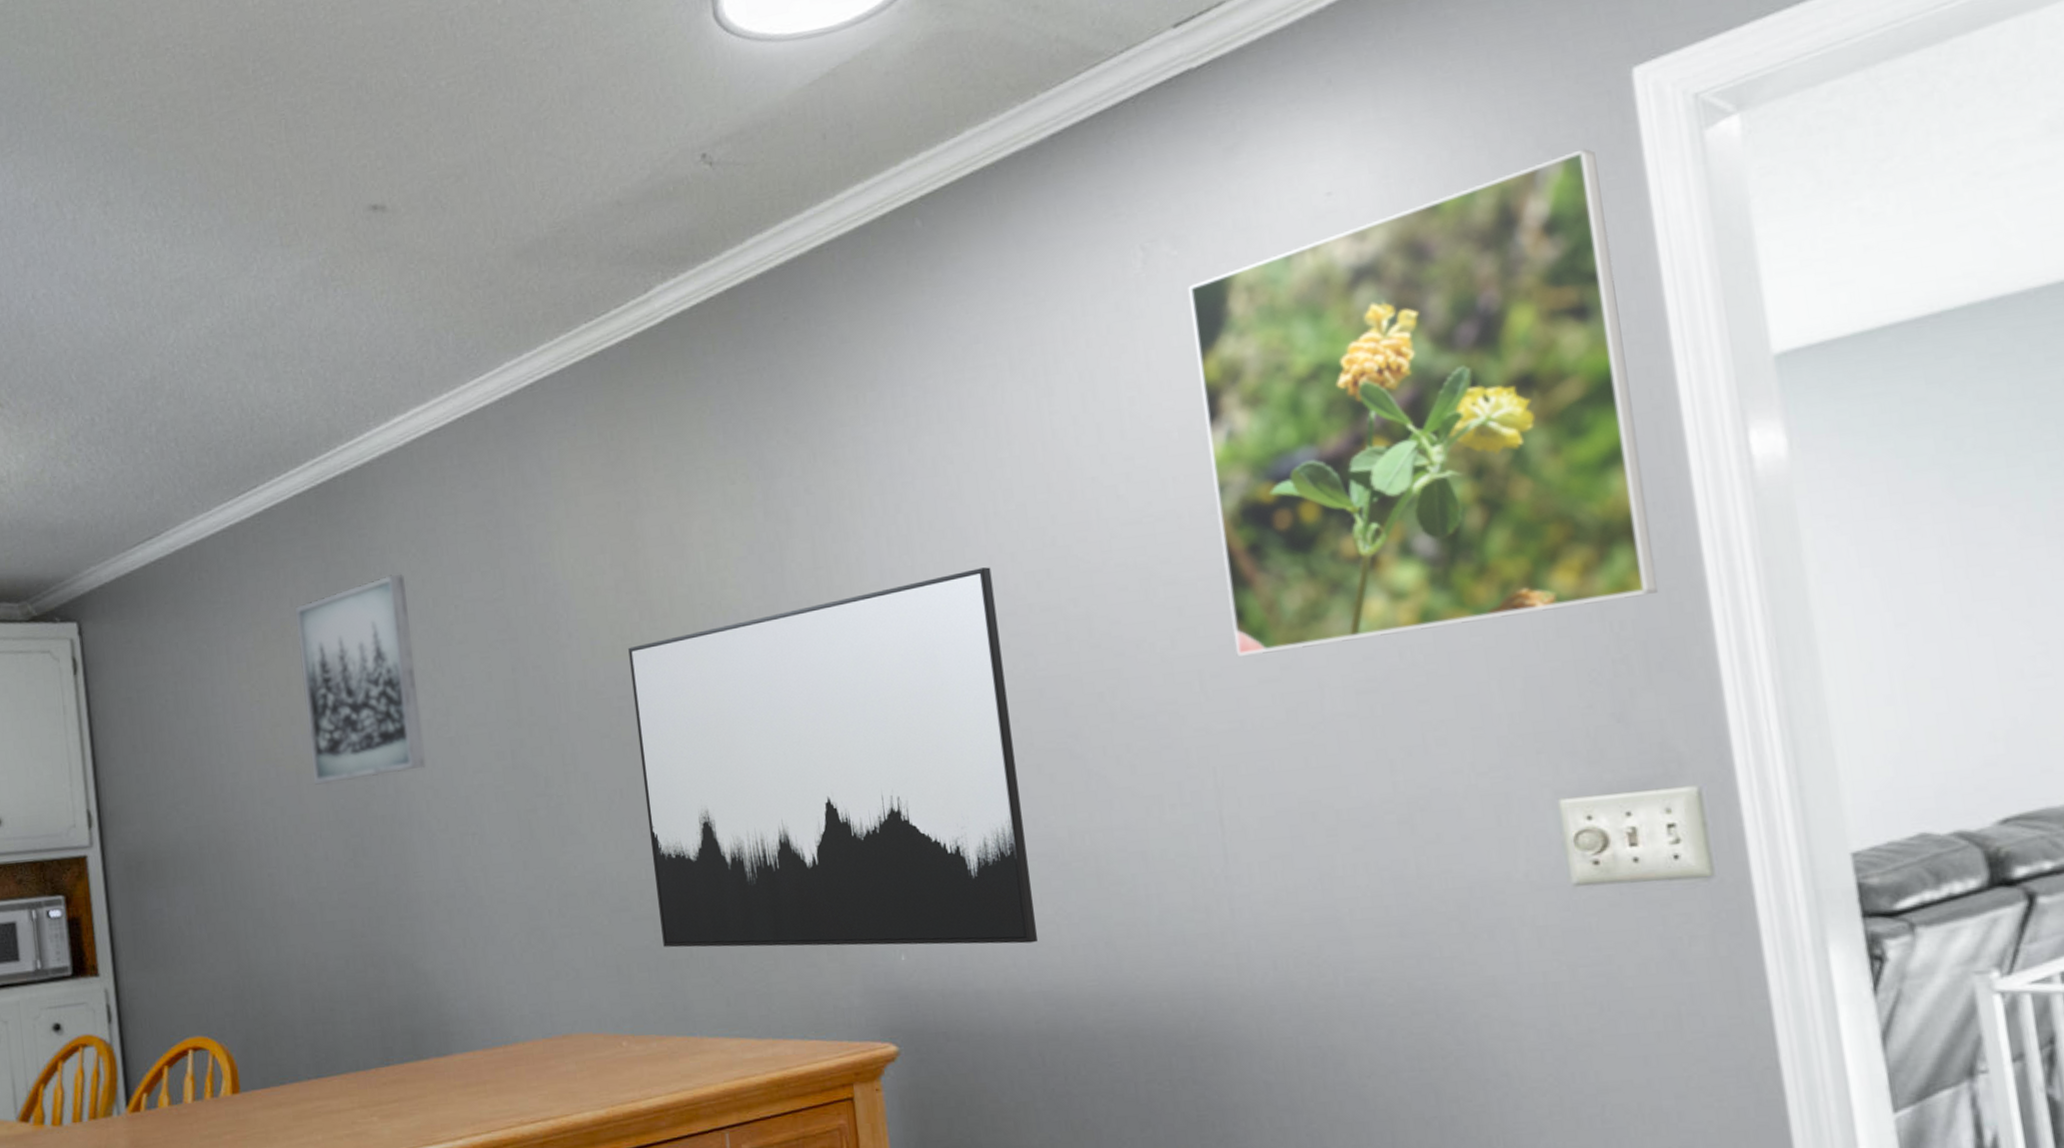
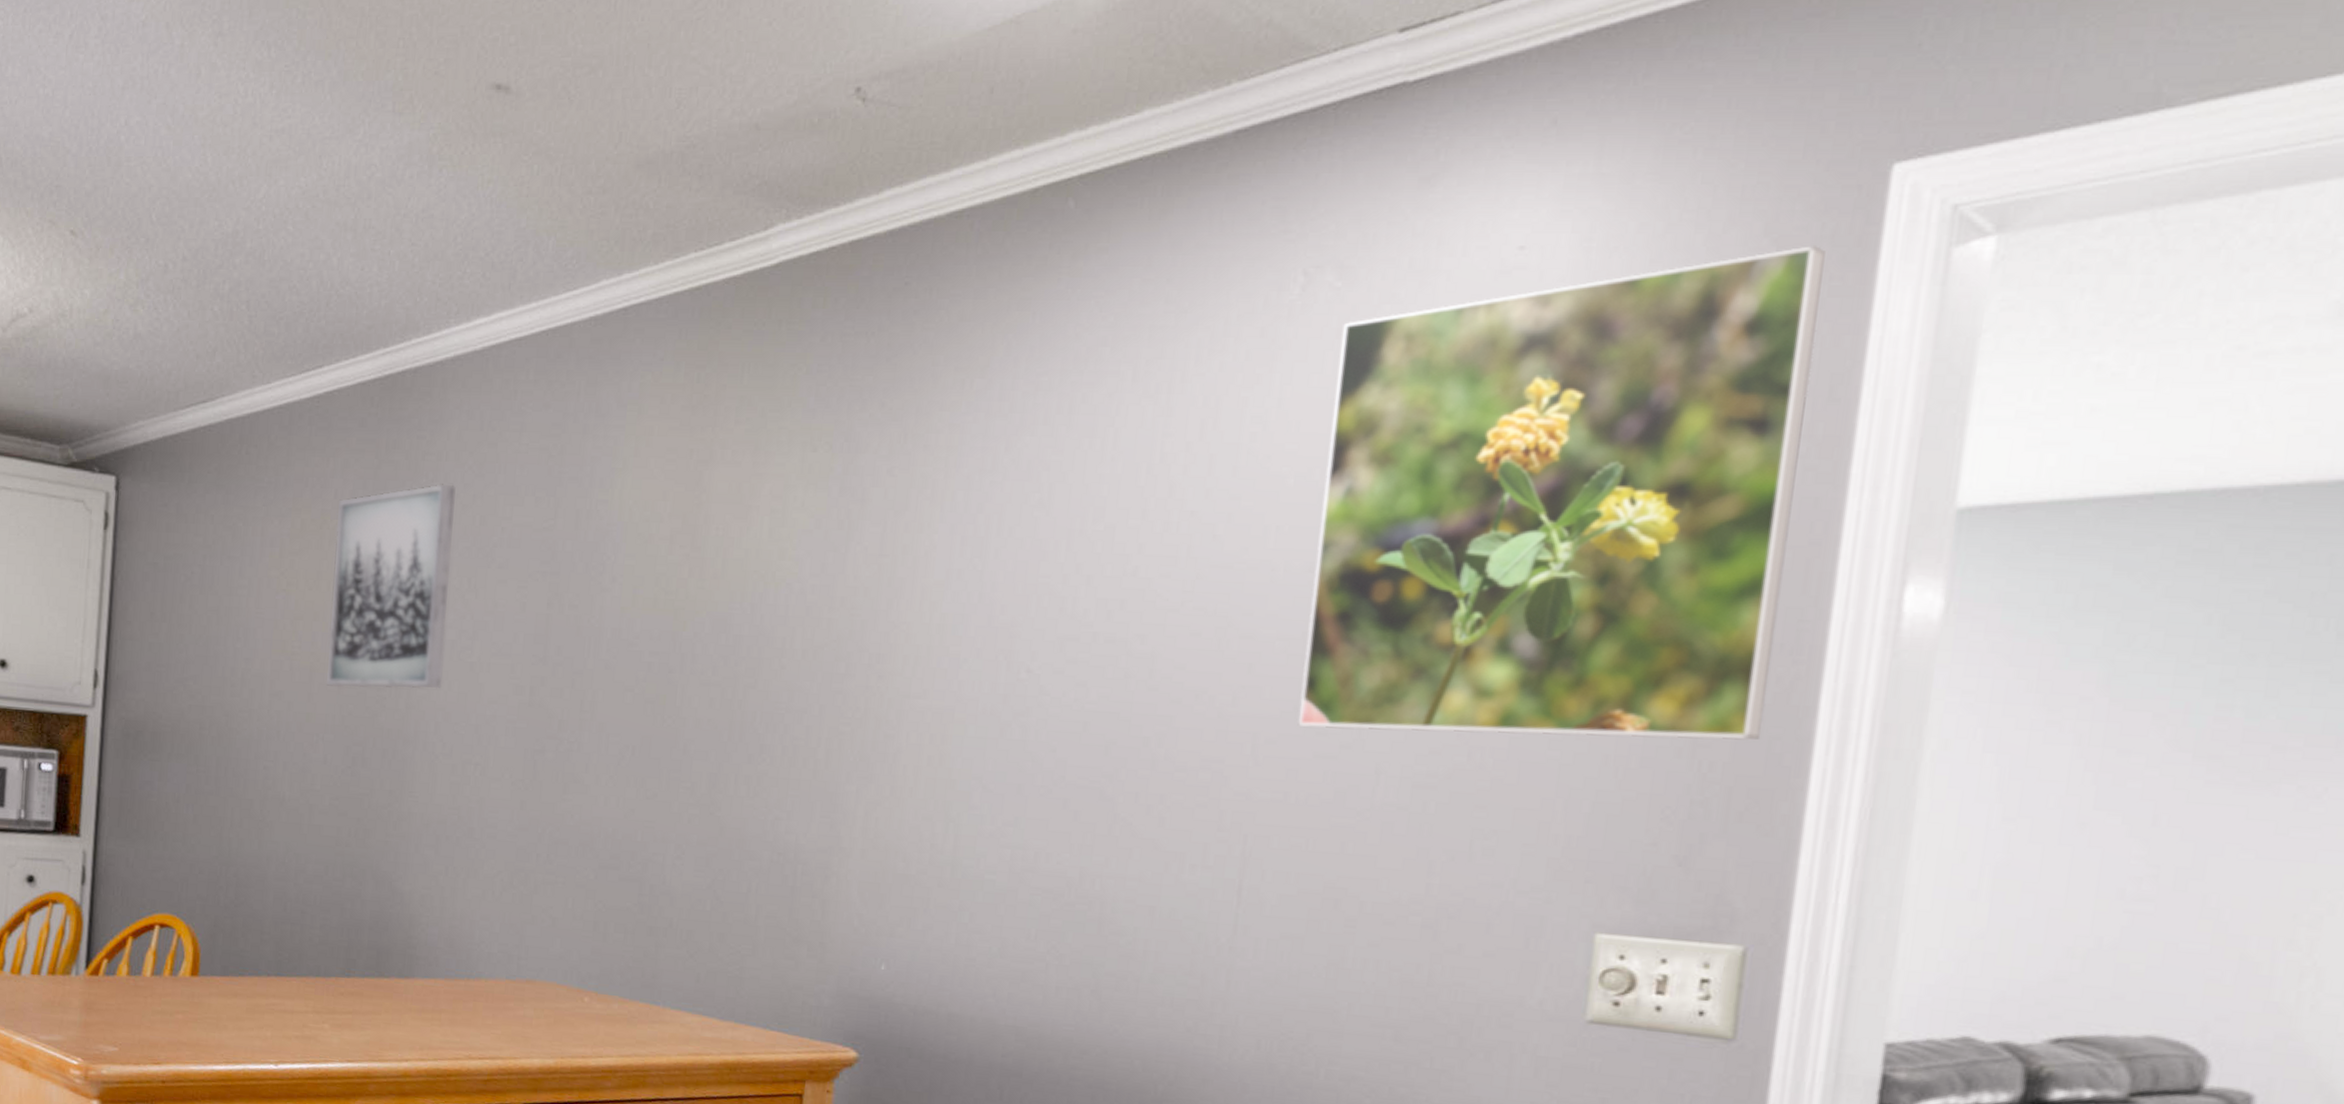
wall art: present [628,567,1038,948] -> none [644,585,1063,977]

